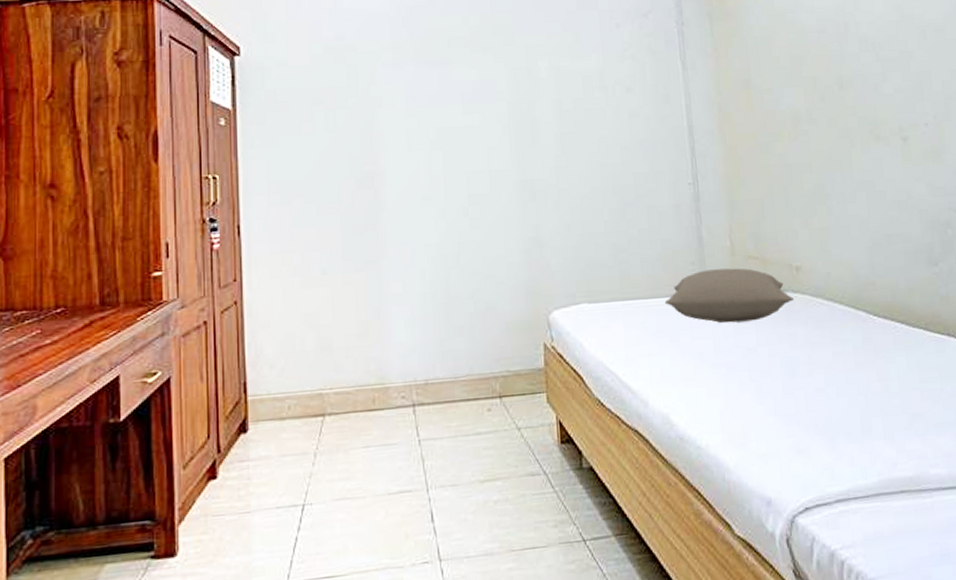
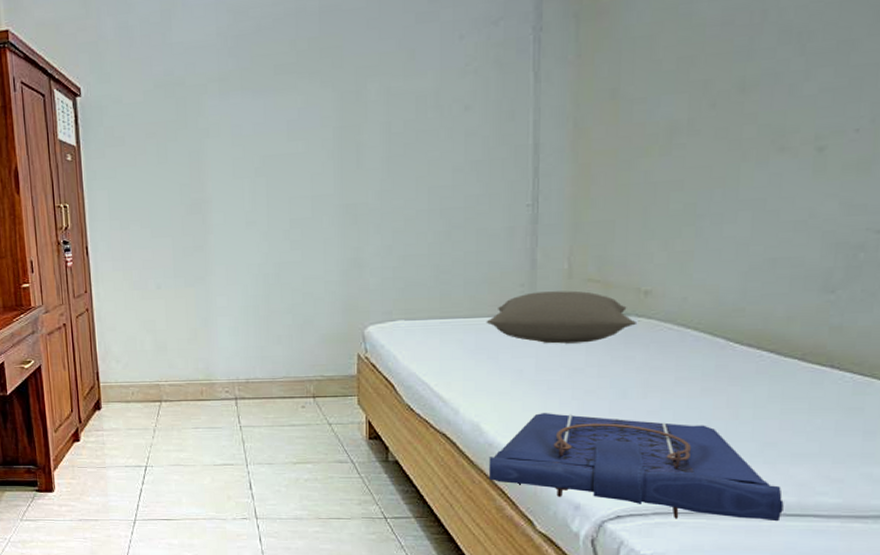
tote bag: none [681,397,940,505] -> present [488,413,784,522]

